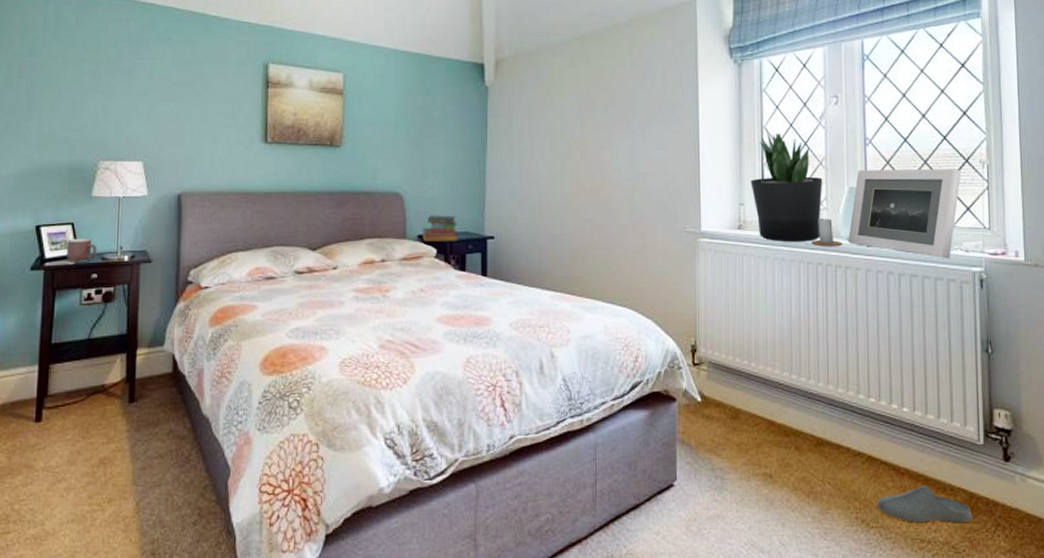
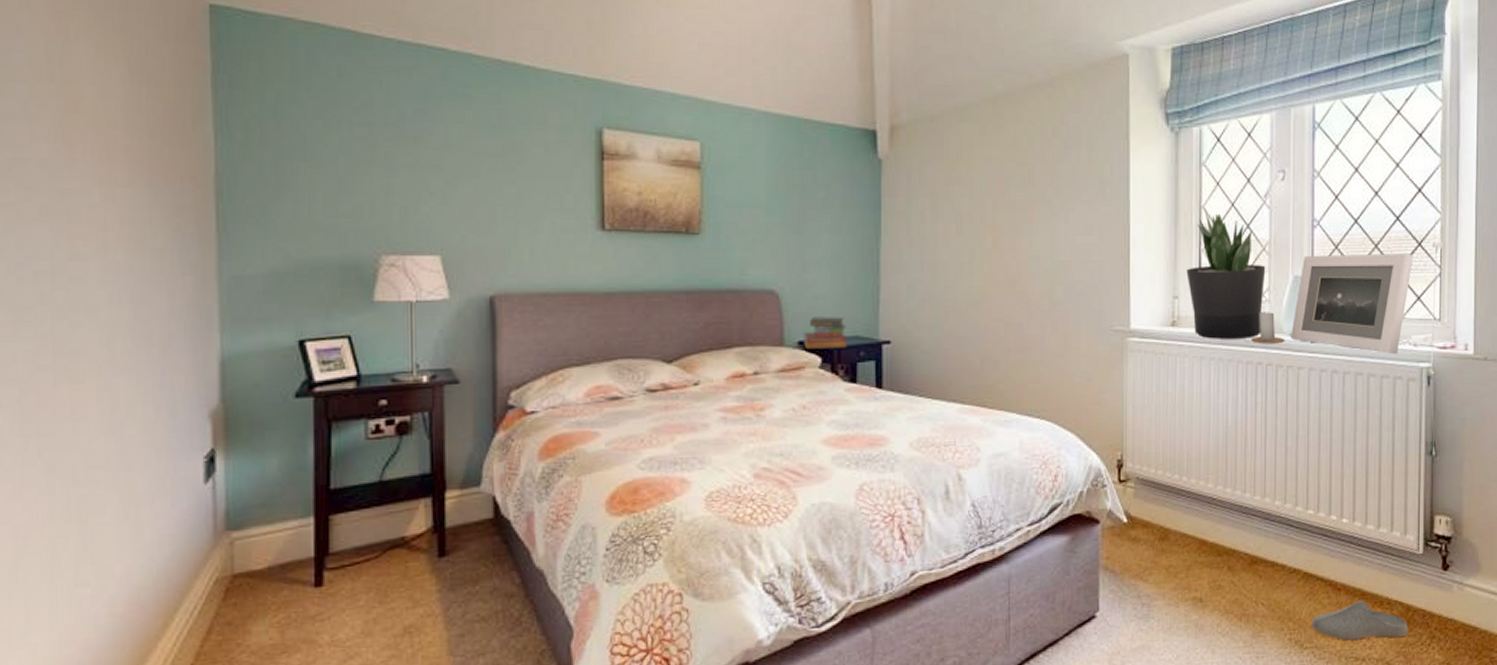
mug: present [66,238,97,263] -> none [343,355,385,387]

